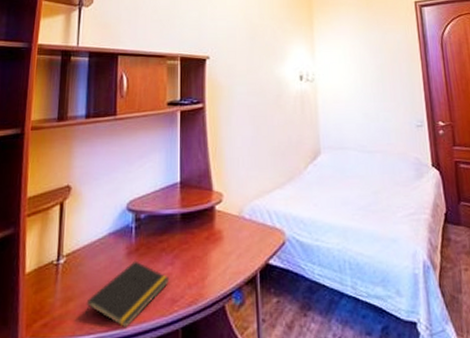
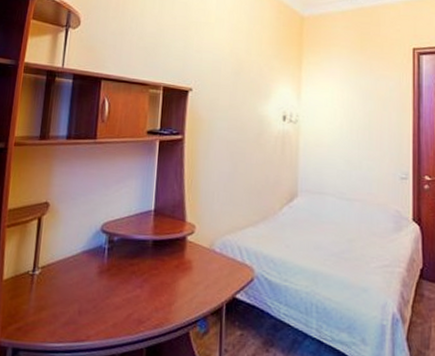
notepad: present [85,260,170,328] -> none [56,280,138,341]

